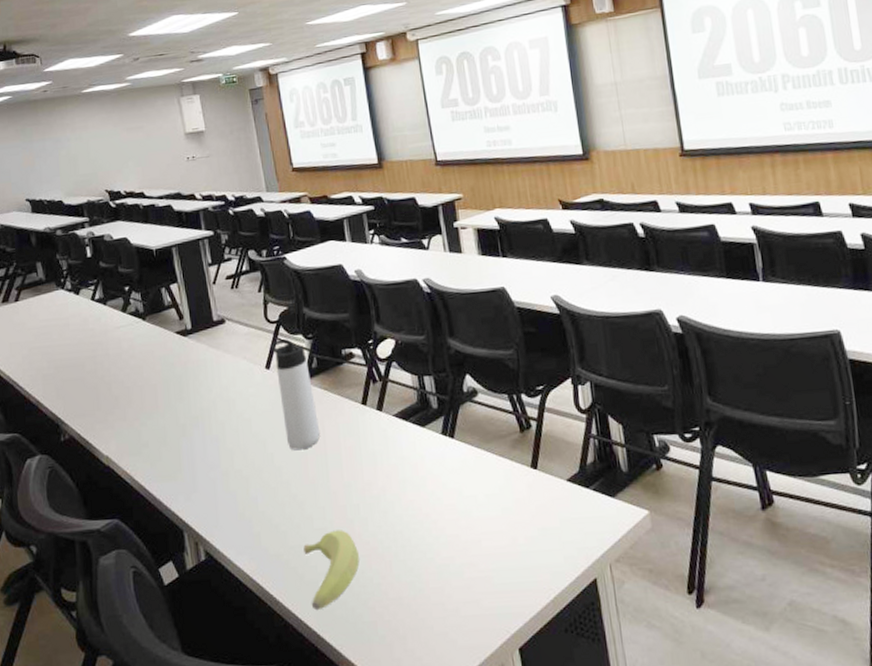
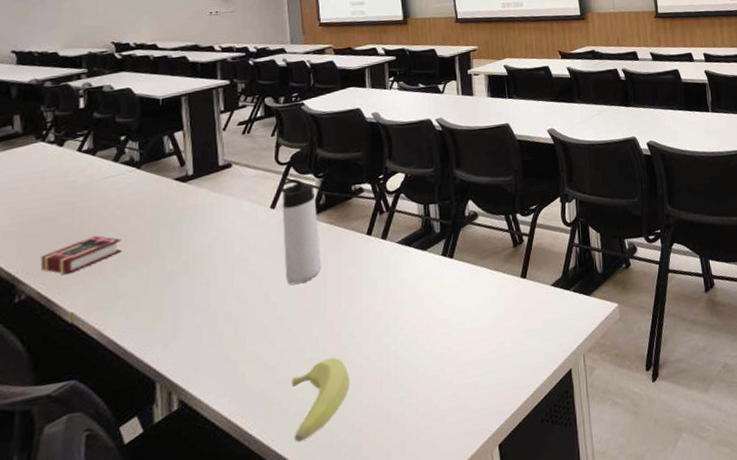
book: none [76,383,141,419] -> present [40,235,123,275]

